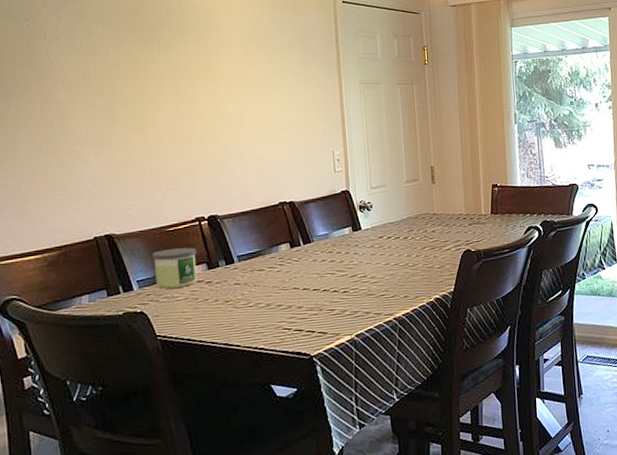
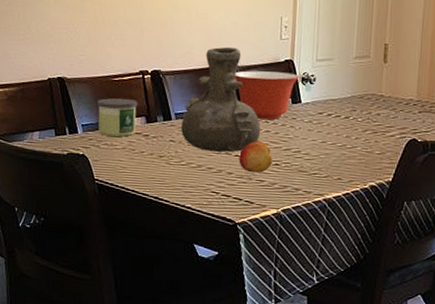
vase: none [245,184,326,289] -> present [181,46,261,152]
mixing bowl: none [294,202,357,251] -> present [235,70,299,120]
fruit: none [307,271,340,304] -> present [239,140,272,173]

